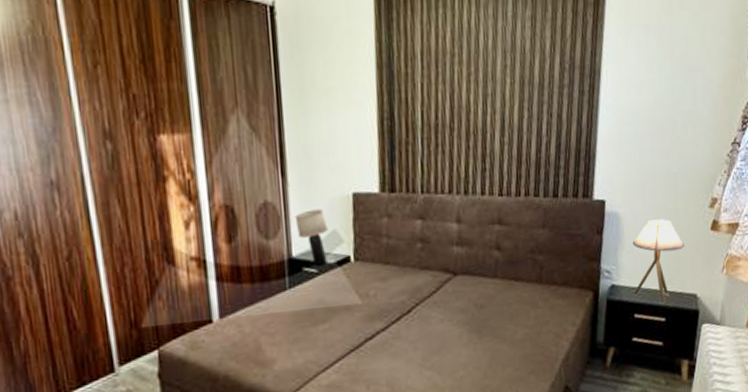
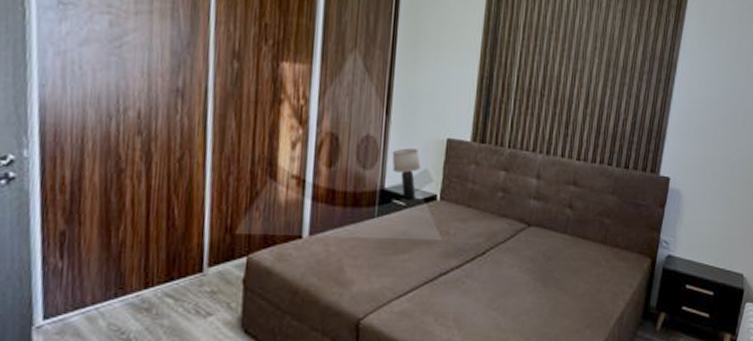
table lamp: present [632,219,685,303] -> none [687,201,737,278]

